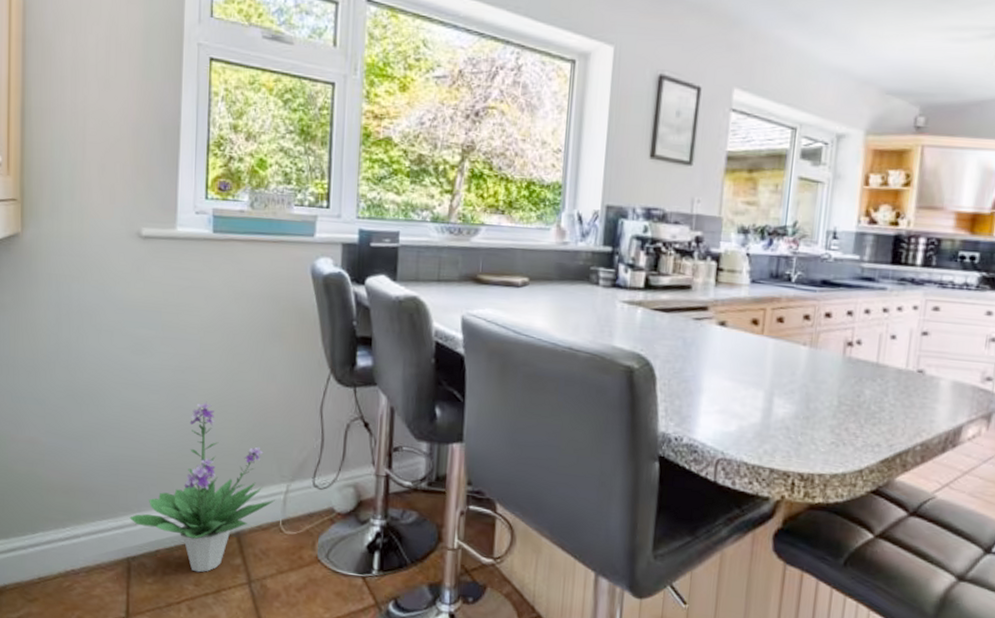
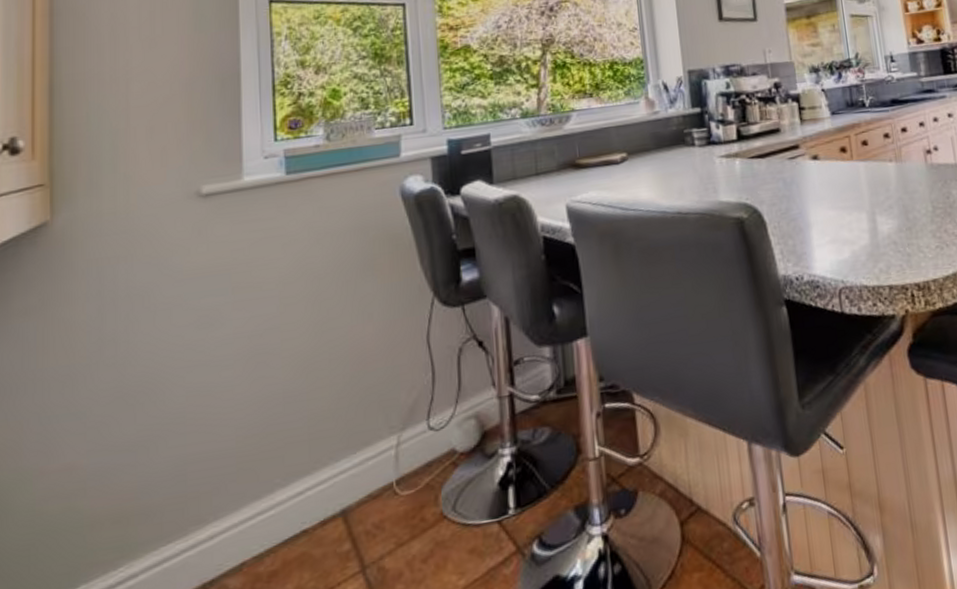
potted plant: present [130,401,275,573] -> none [204,362,385,577]

